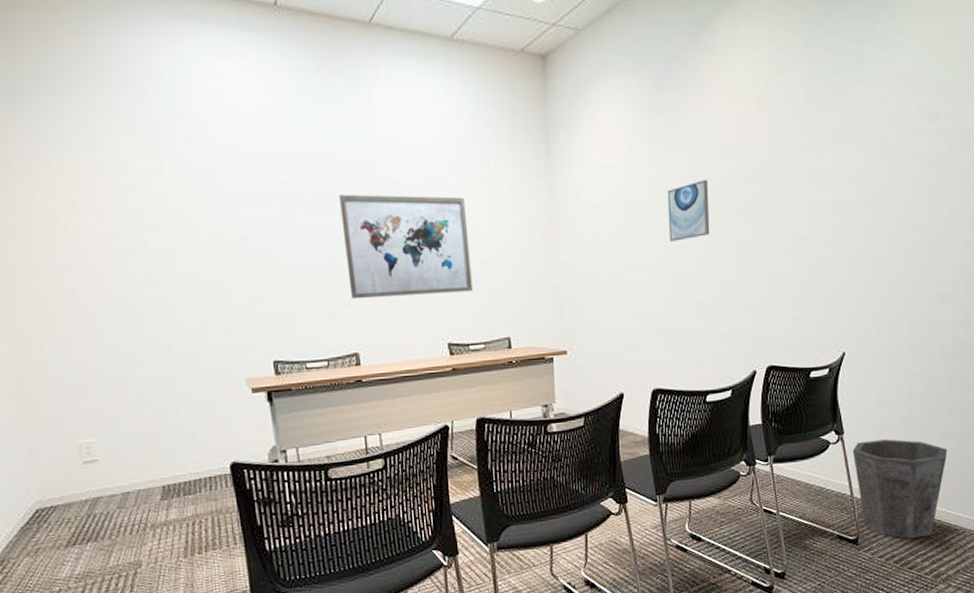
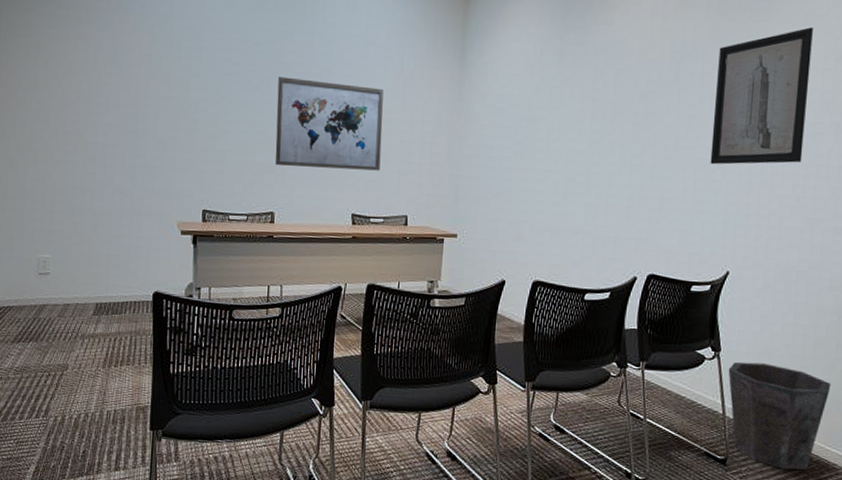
wall art: present [667,179,710,242] -> none [565,94,608,148]
wall art: none [816,87,906,244] -> present [710,27,813,165]

